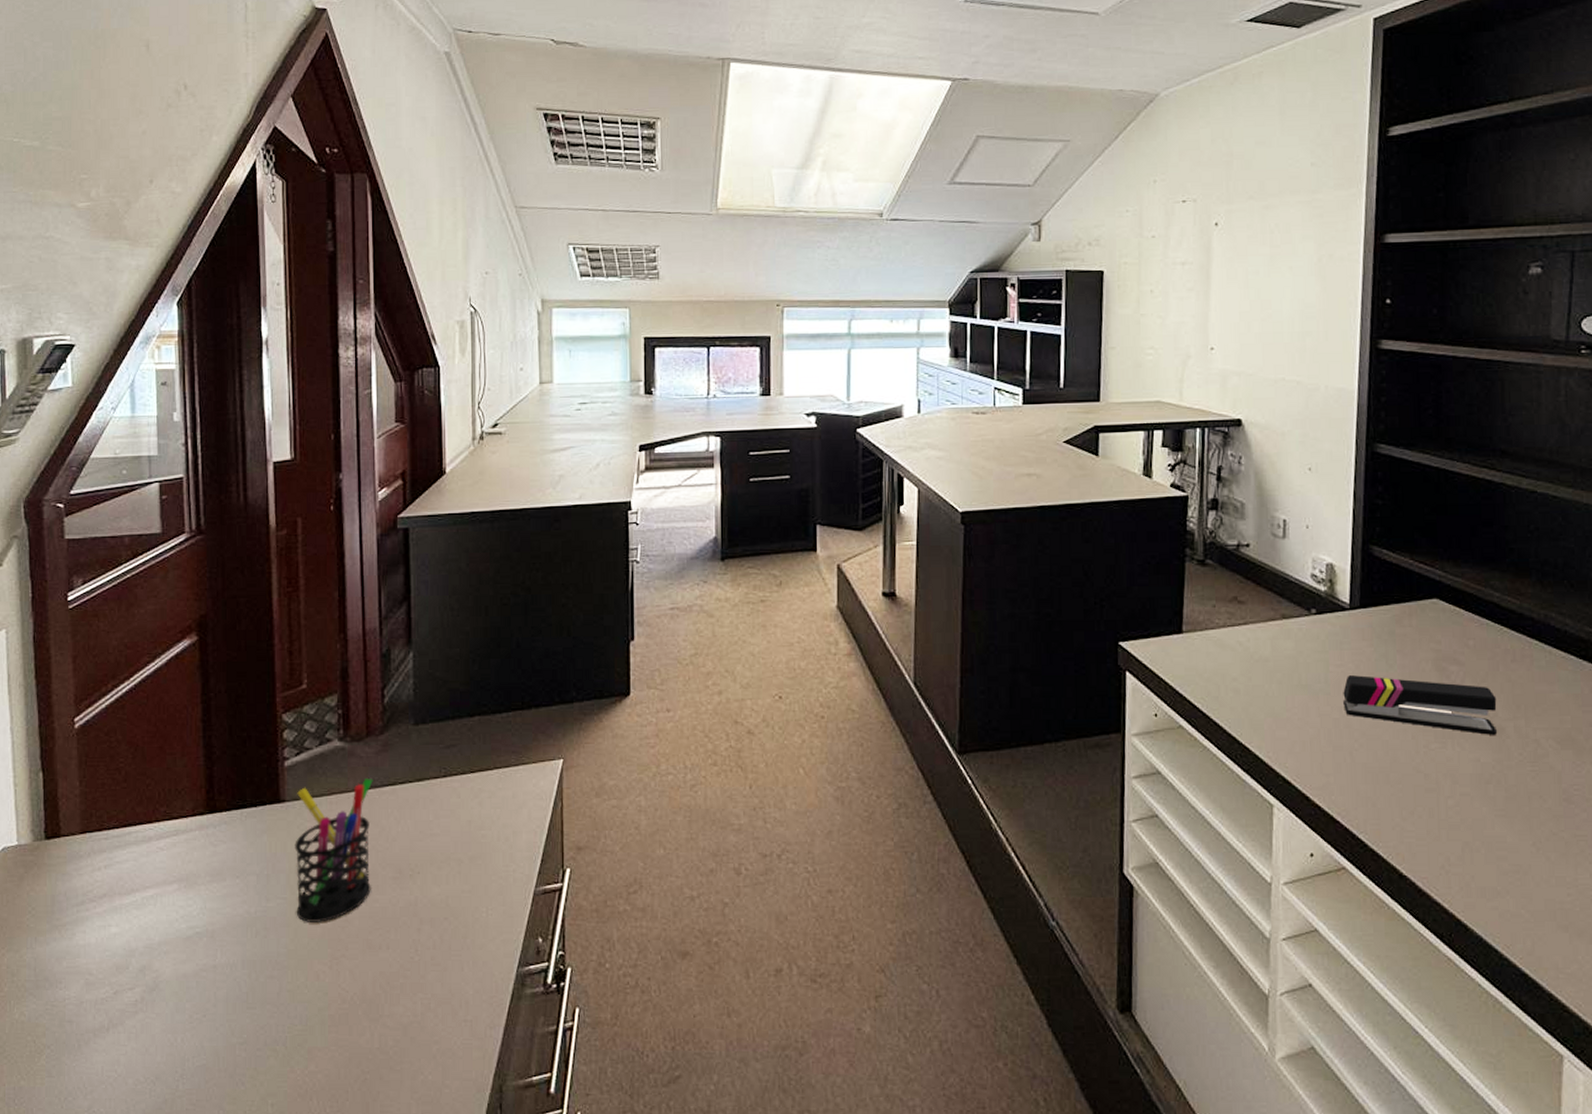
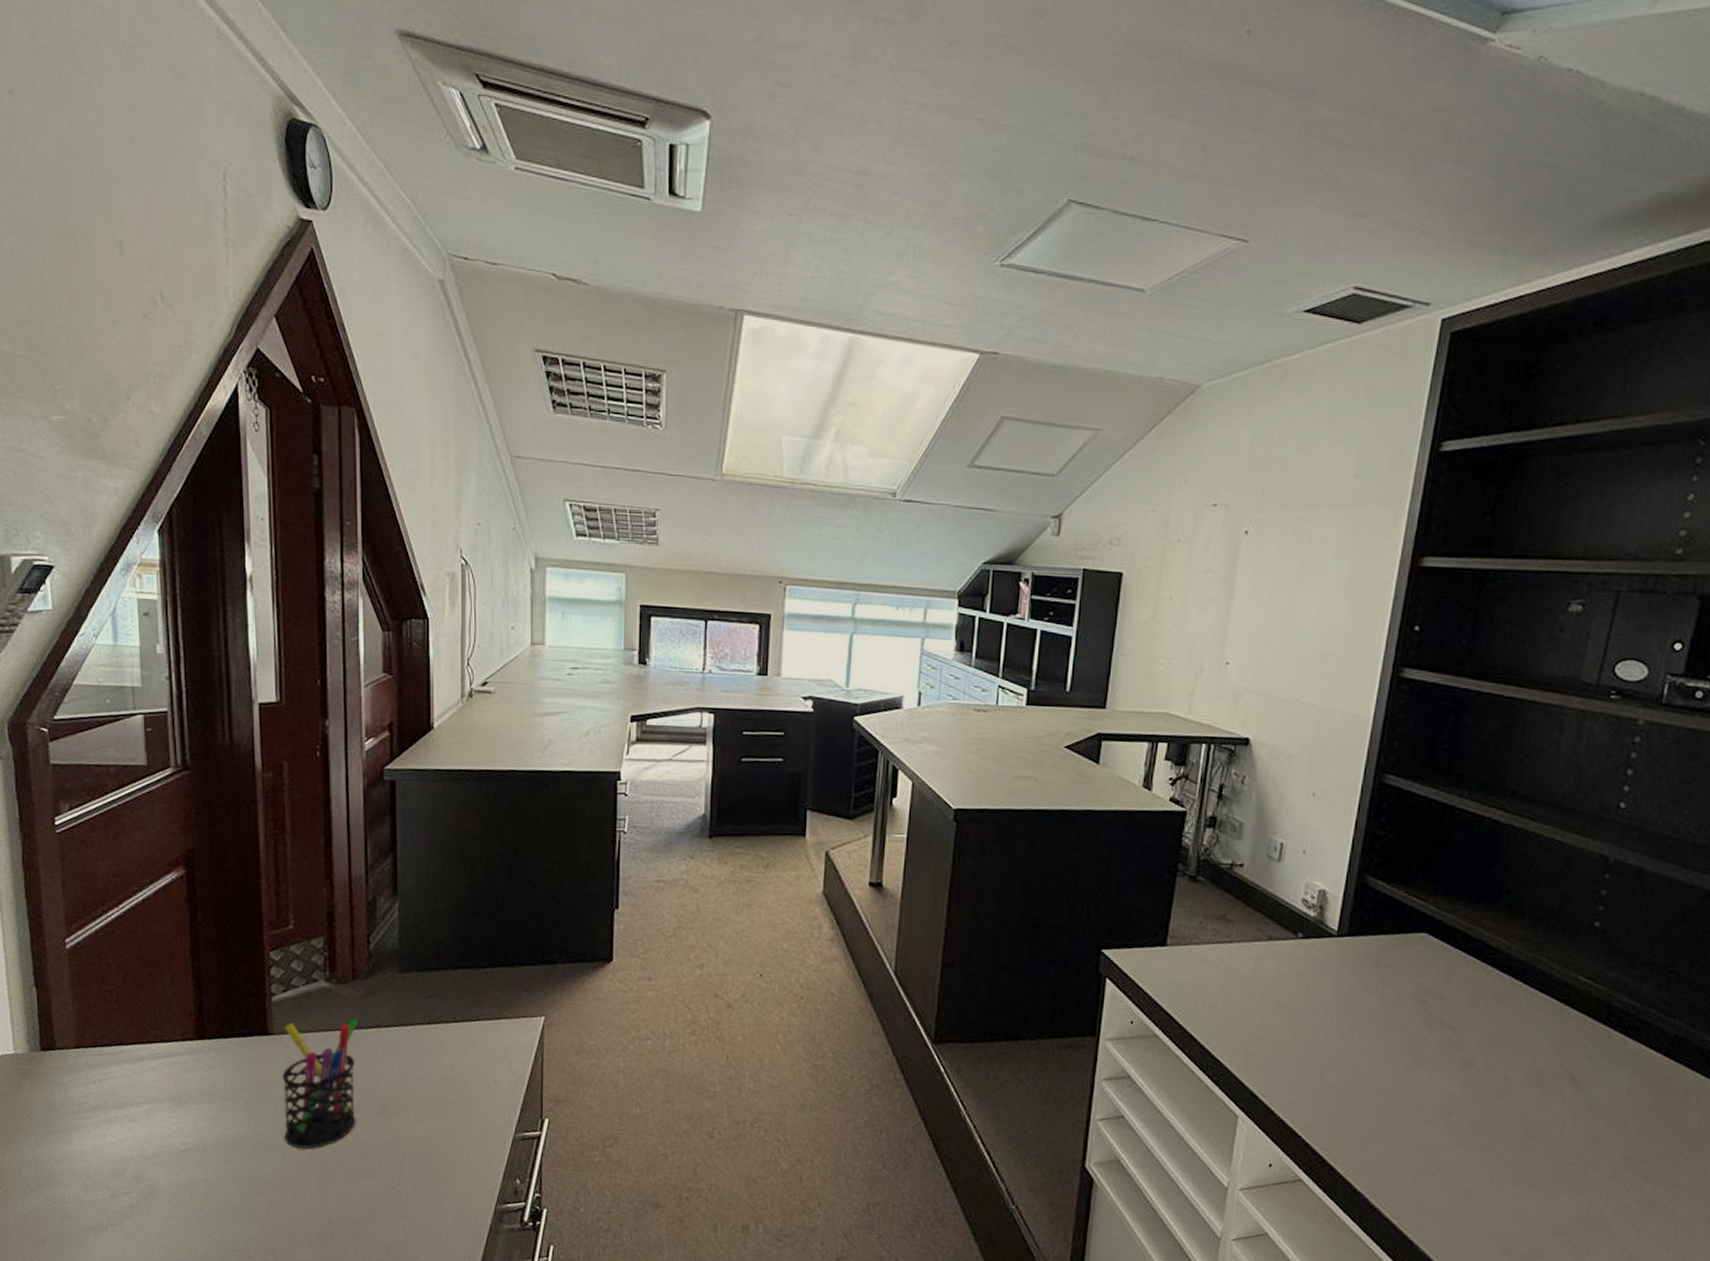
stapler: present [1343,675,1497,735] -> none [1319,1000,1472,1068]

